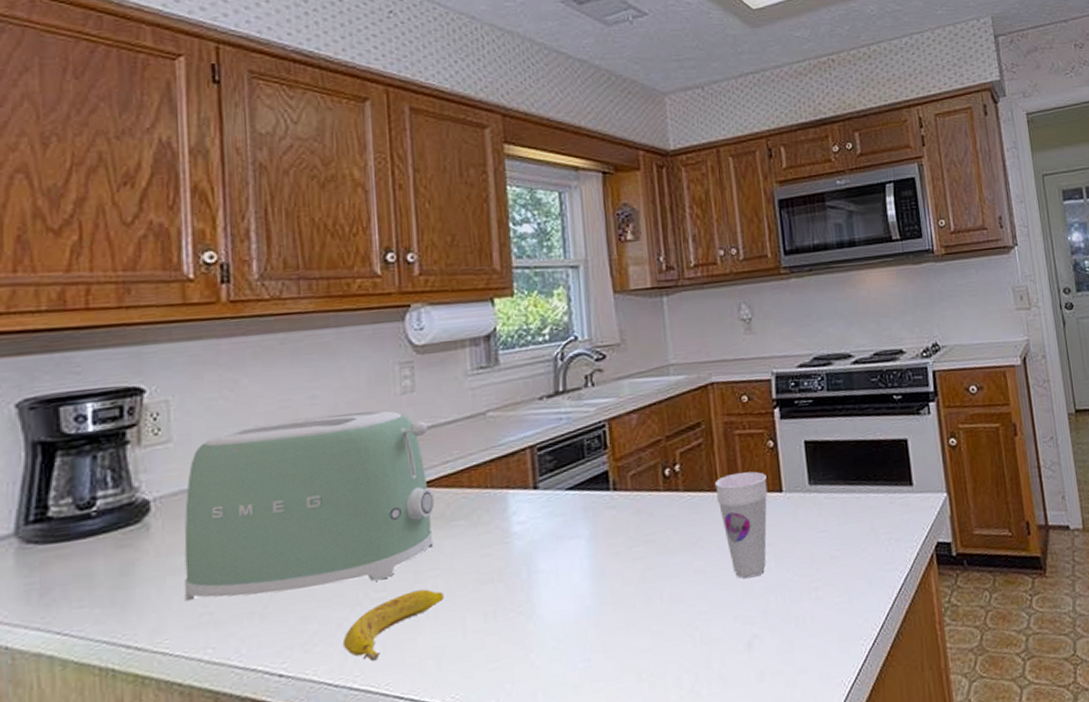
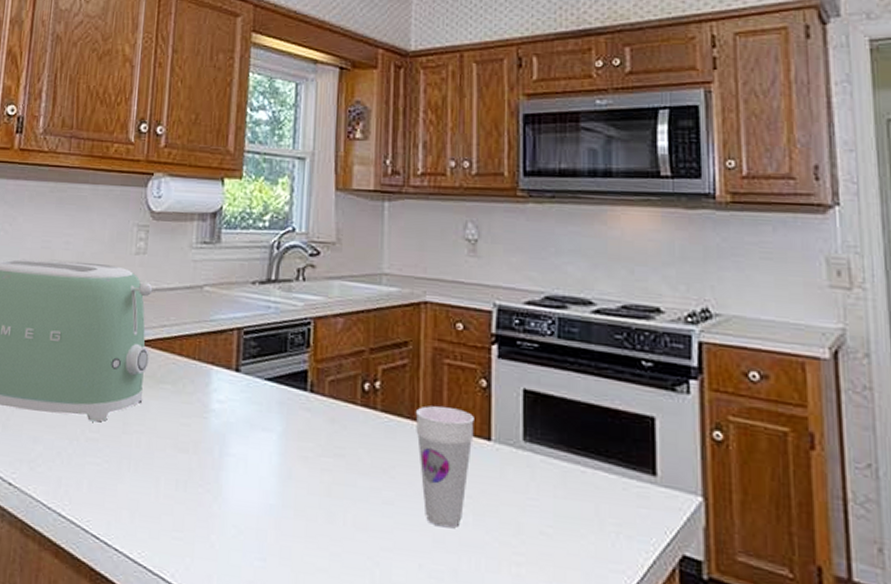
banana: present [342,589,444,661] -> none [59,440,145,495]

